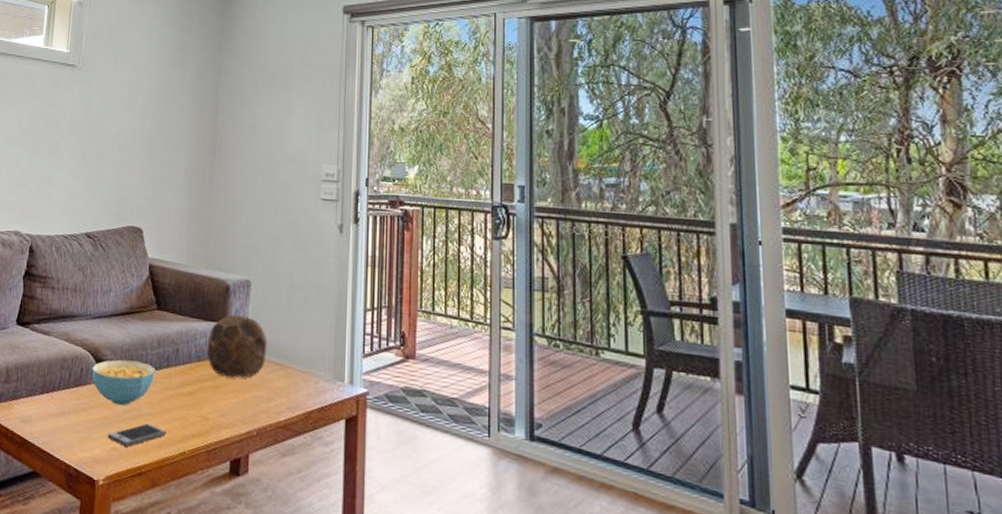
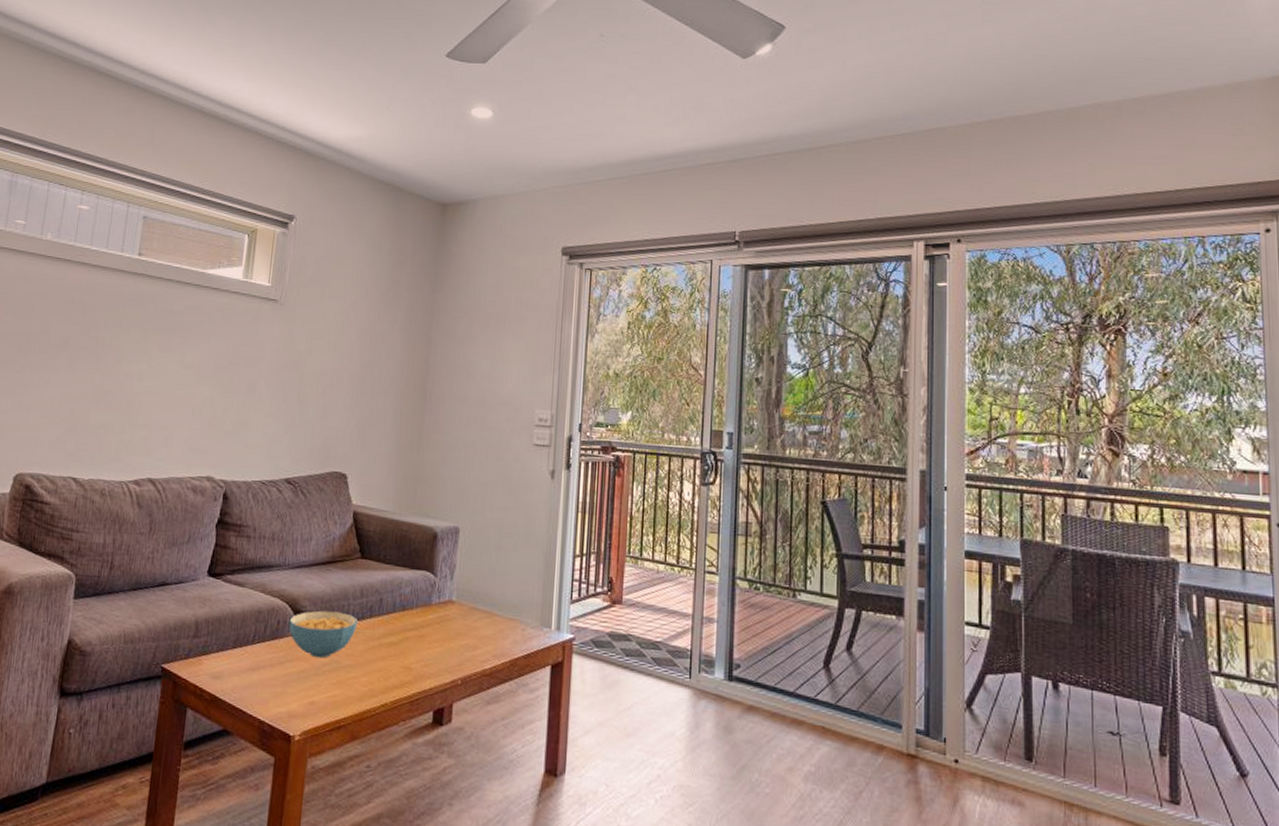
smartphone: present [107,423,167,447] -> none [304,675,369,700]
soccer ball: present [206,314,268,378] -> none [411,562,475,627]

